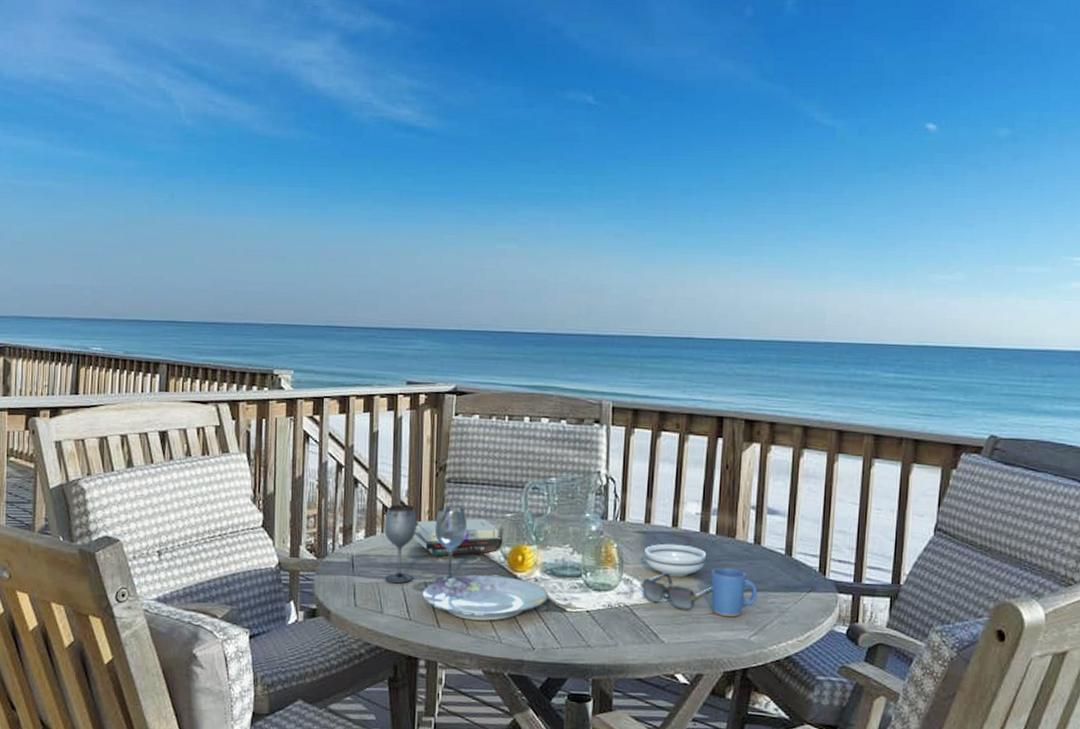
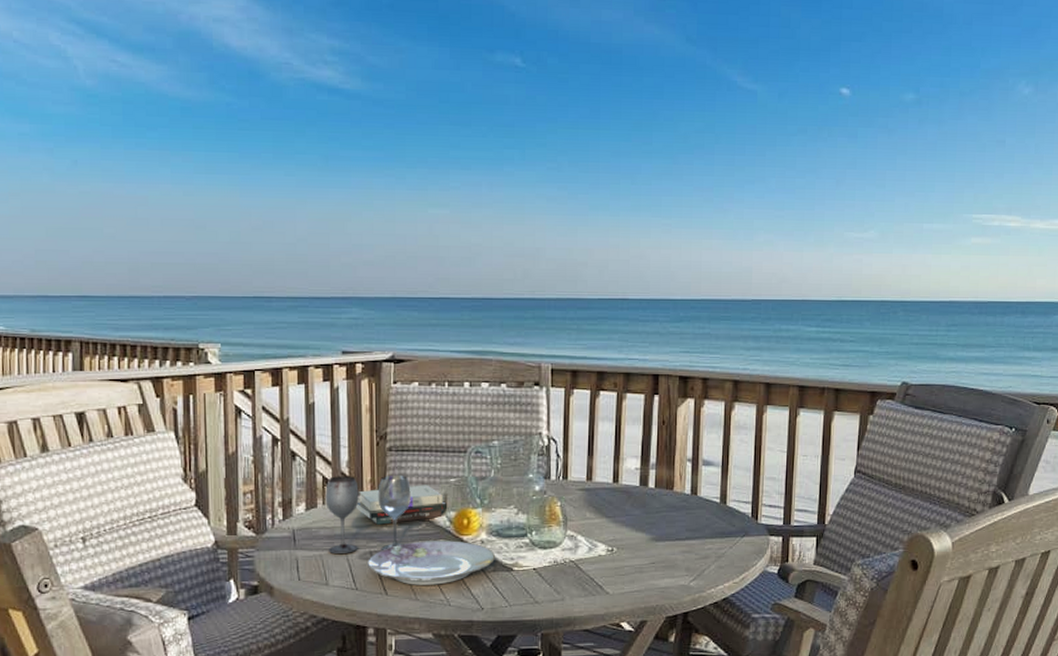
sunglasses: present [639,573,713,610] -> none [583,527,654,561]
bowl: present [644,543,707,578] -> none [587,499,647,531]
mug: present [711,567,758,617] -> none [652,518,695,565]

